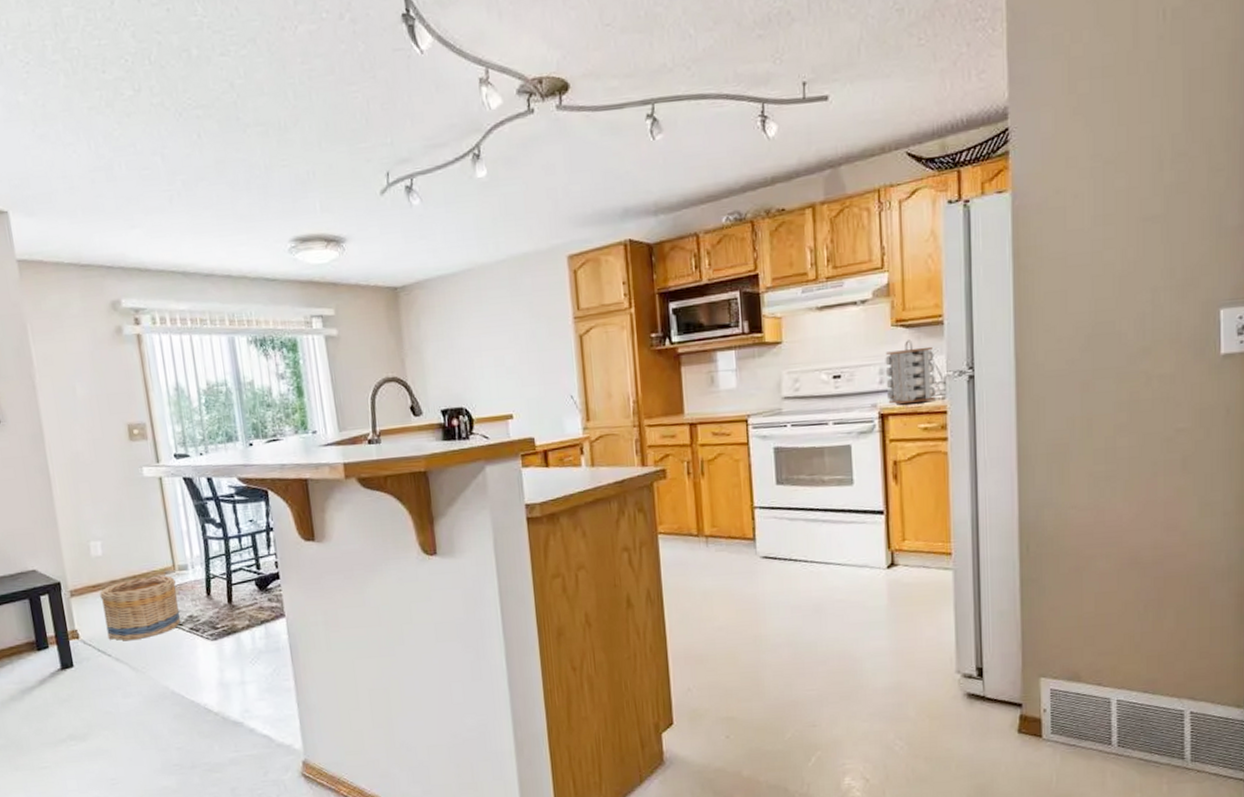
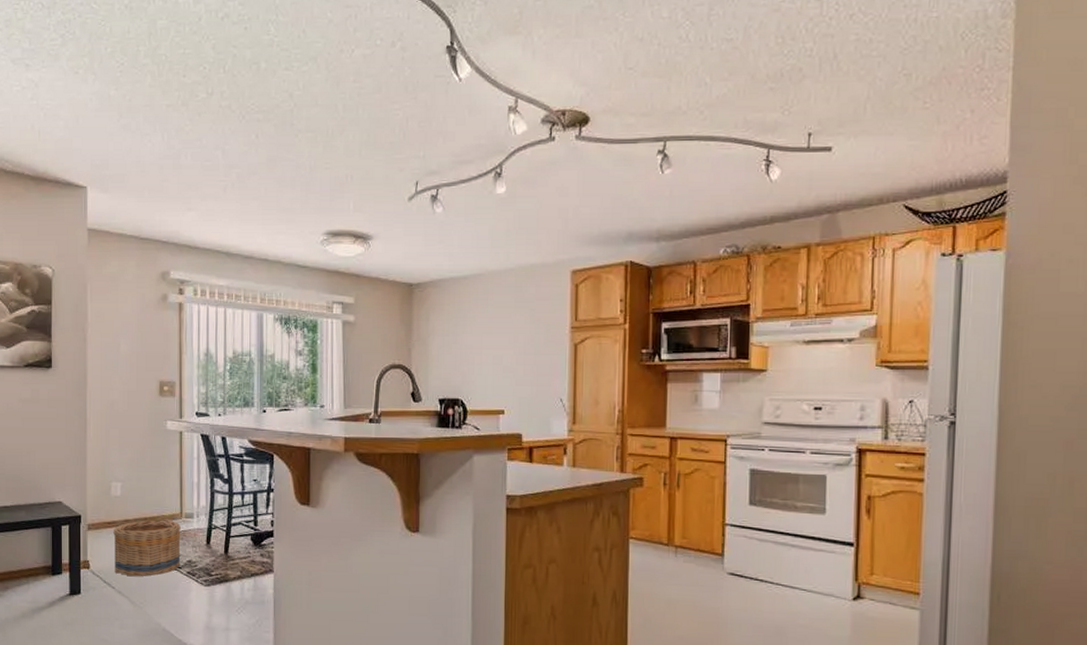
spice rack: present [885,340,936,405] -> none [866,381,917,443]

